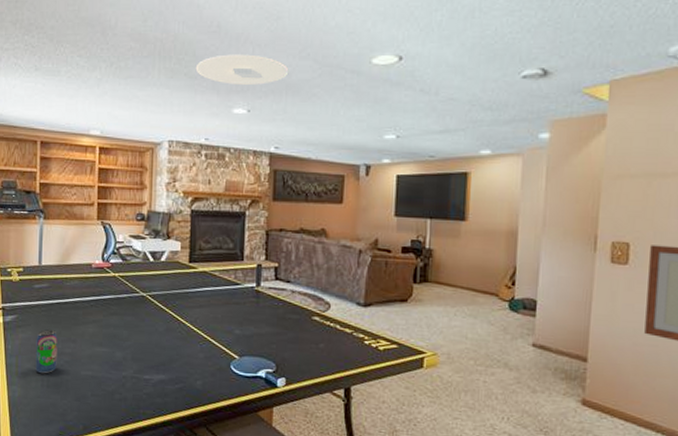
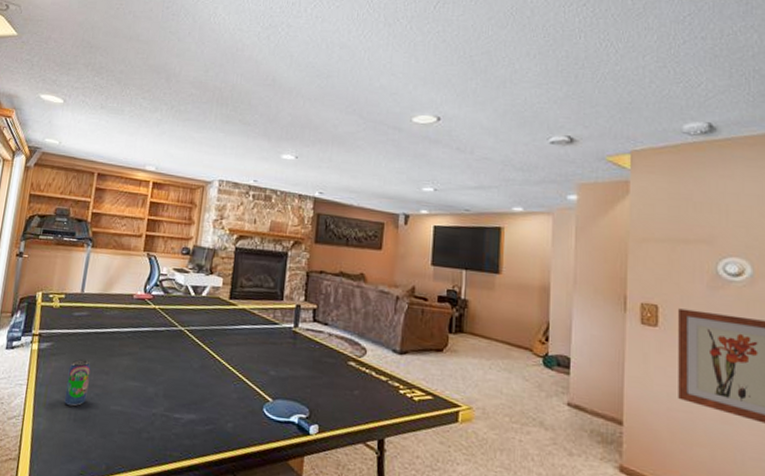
ceiling light: present [195,54,289,85] -> none [249,105,336,135]

